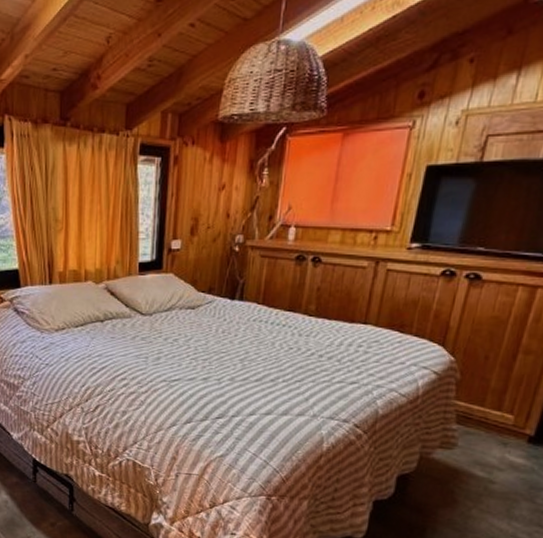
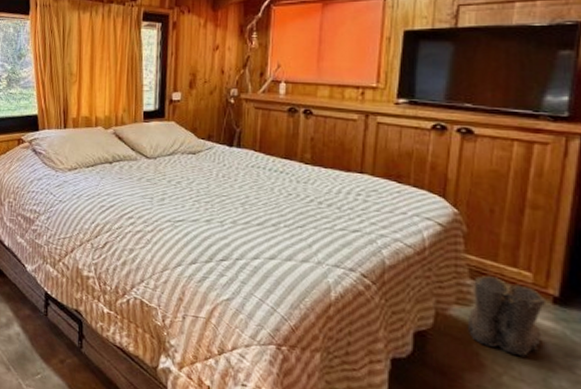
boots: none [448,419,523,492] -> present [468,275,547,357]

